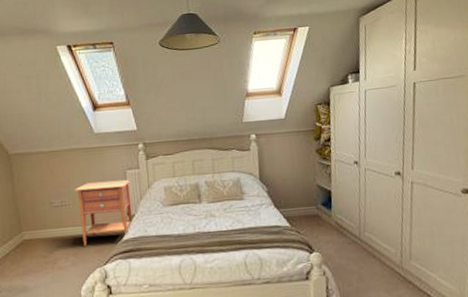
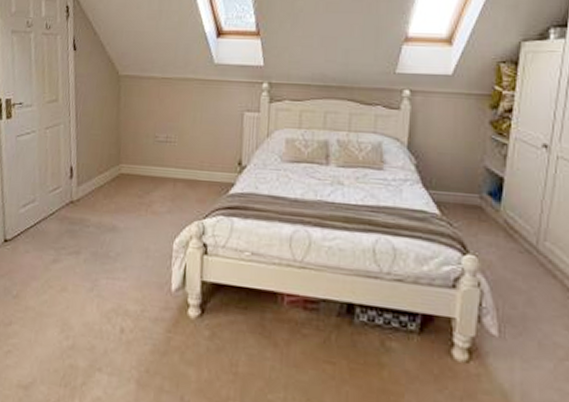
nightstand: present [75,179,133,246] -> none [183,120,248,193]

